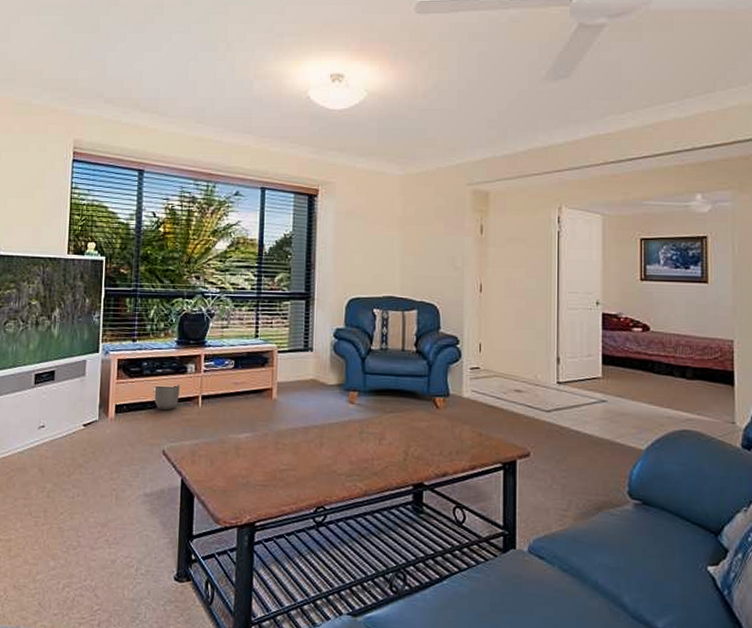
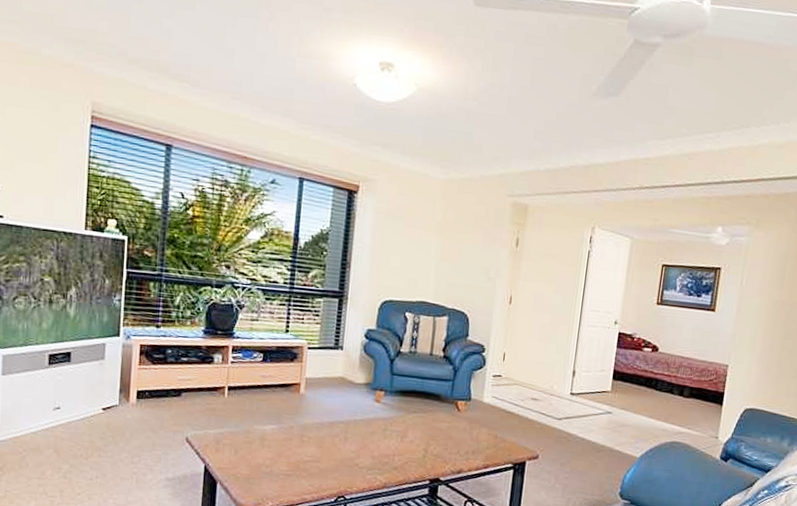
planter: present [154,384,180,411] -> none [178,372,206,399]

